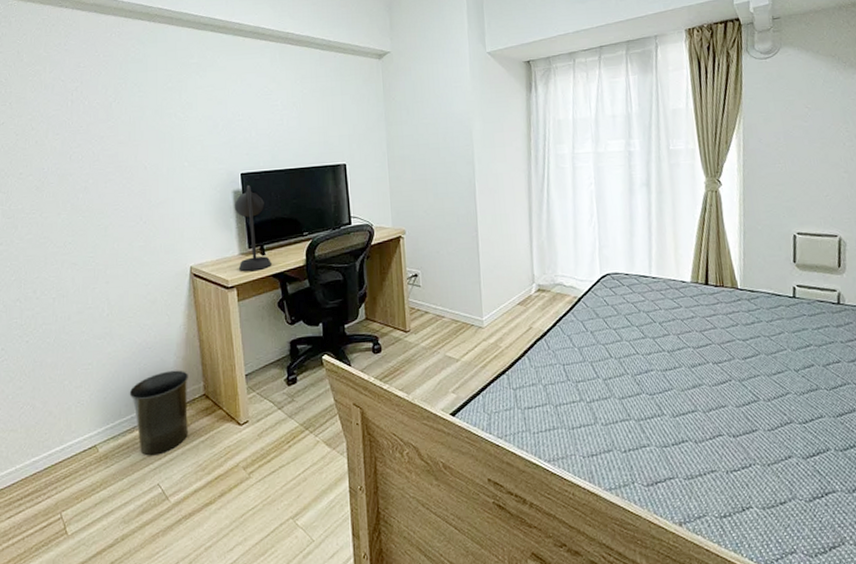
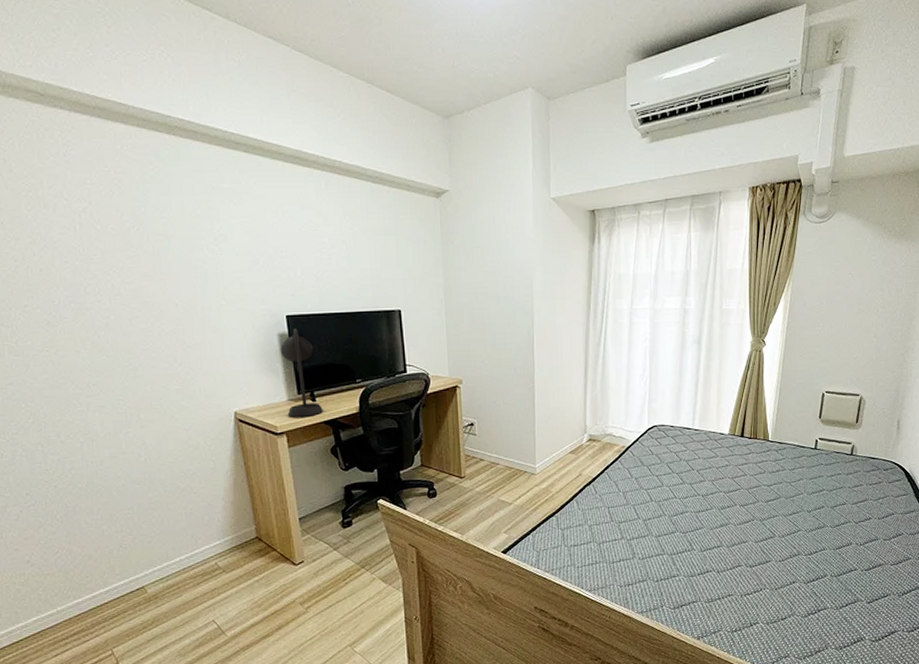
waste bin: present [129,370,188,456] -> none [176,514,242,595]

